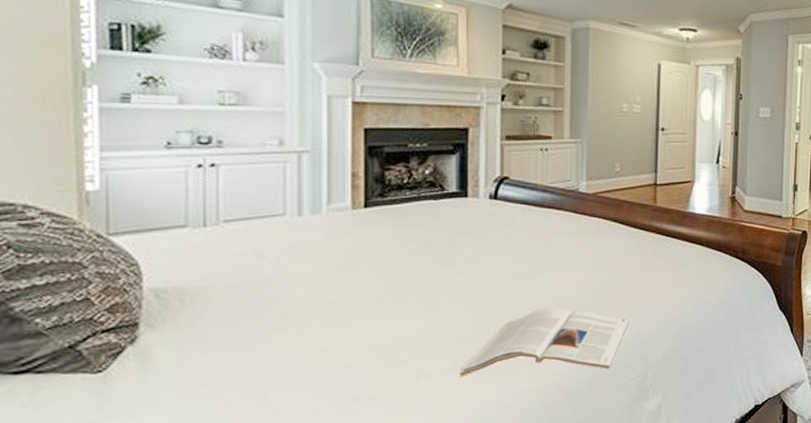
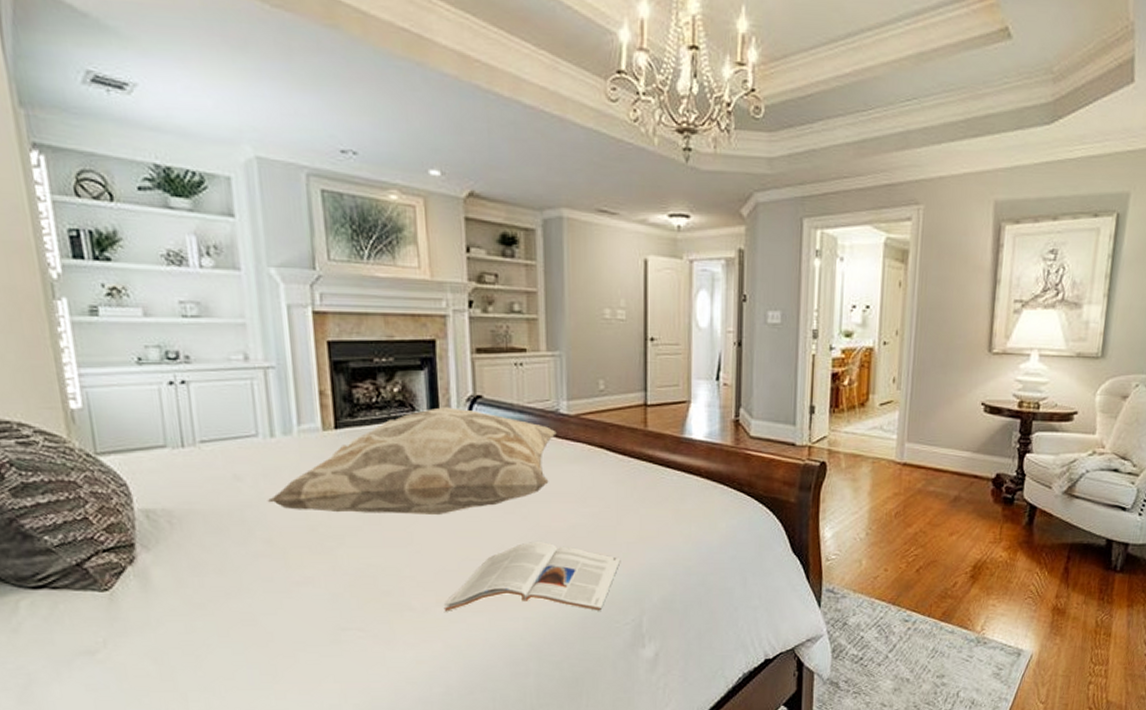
decorative pillow: none [288,187,576,286] -> present [267,407,557,514]

